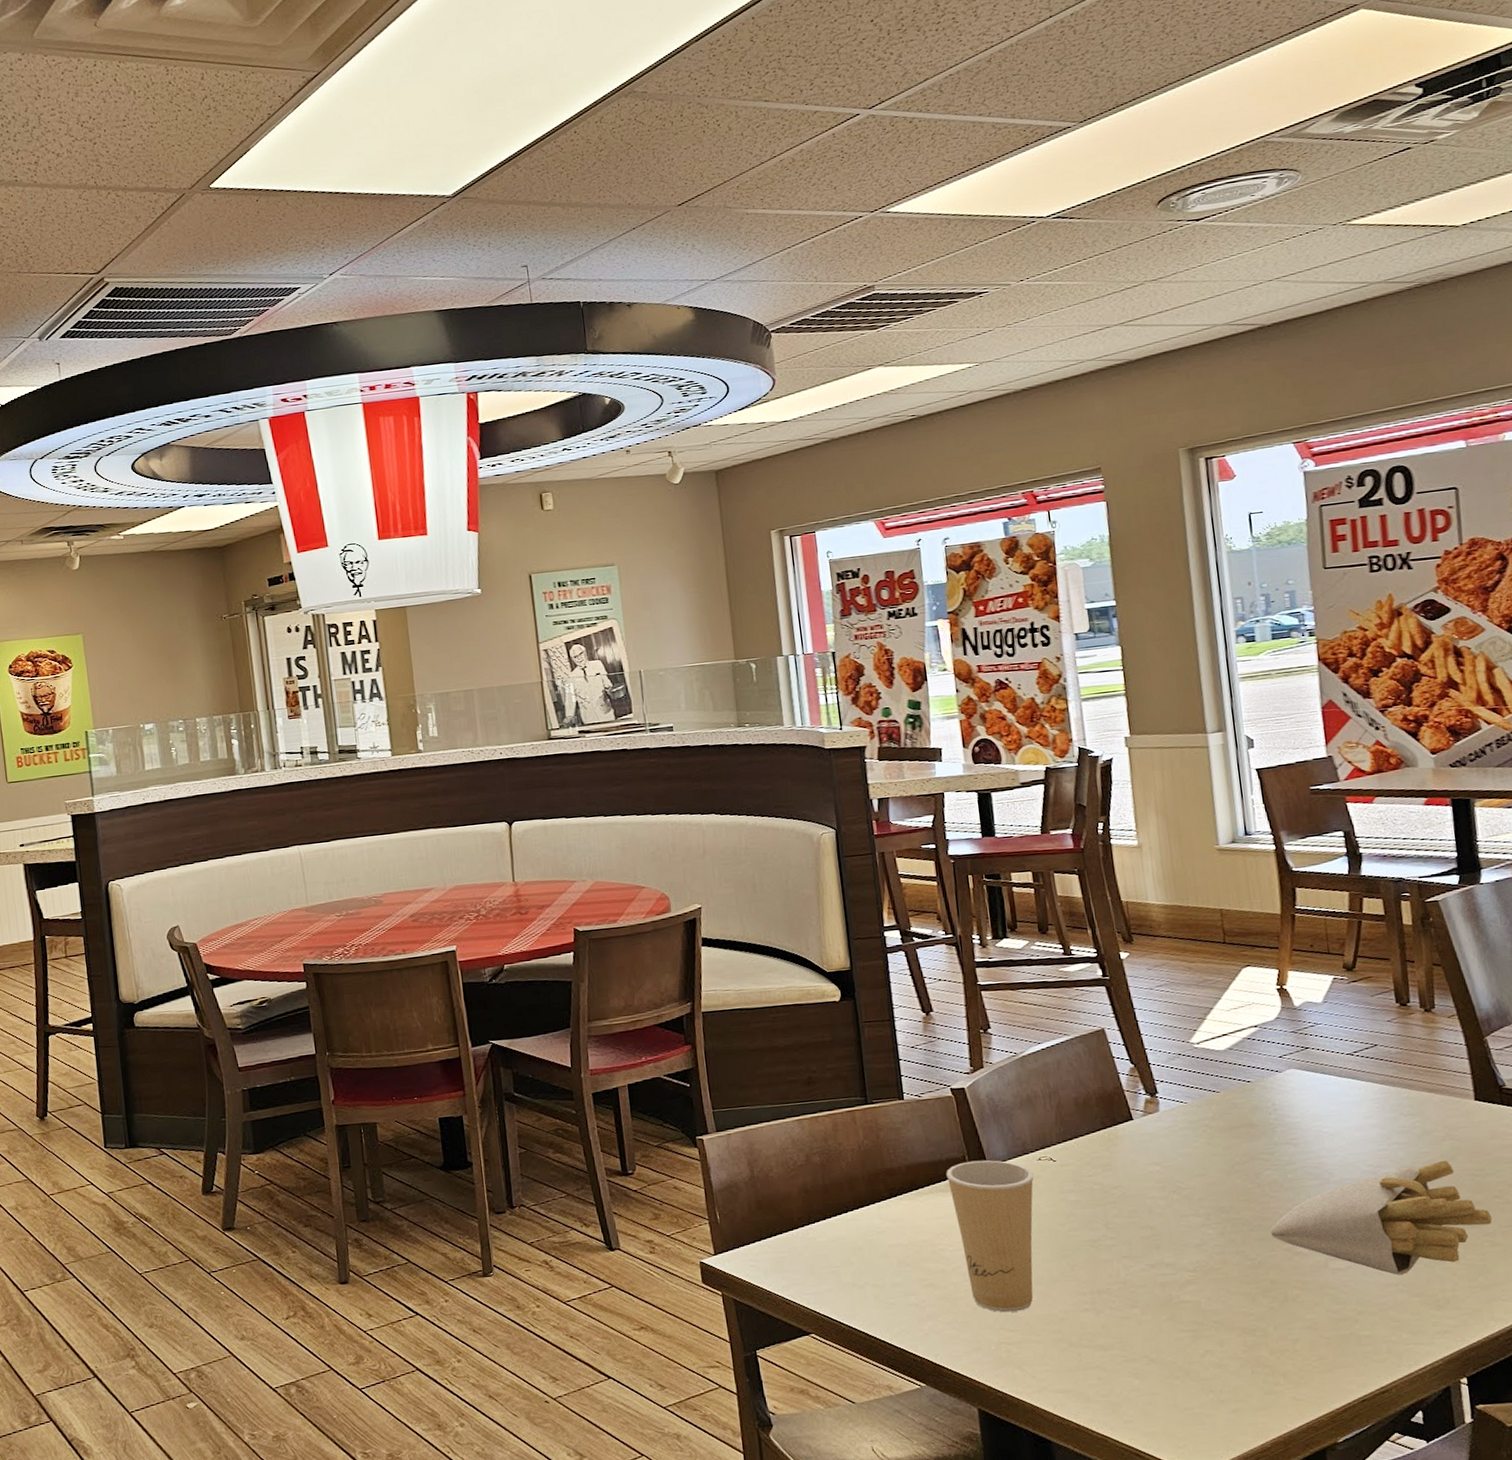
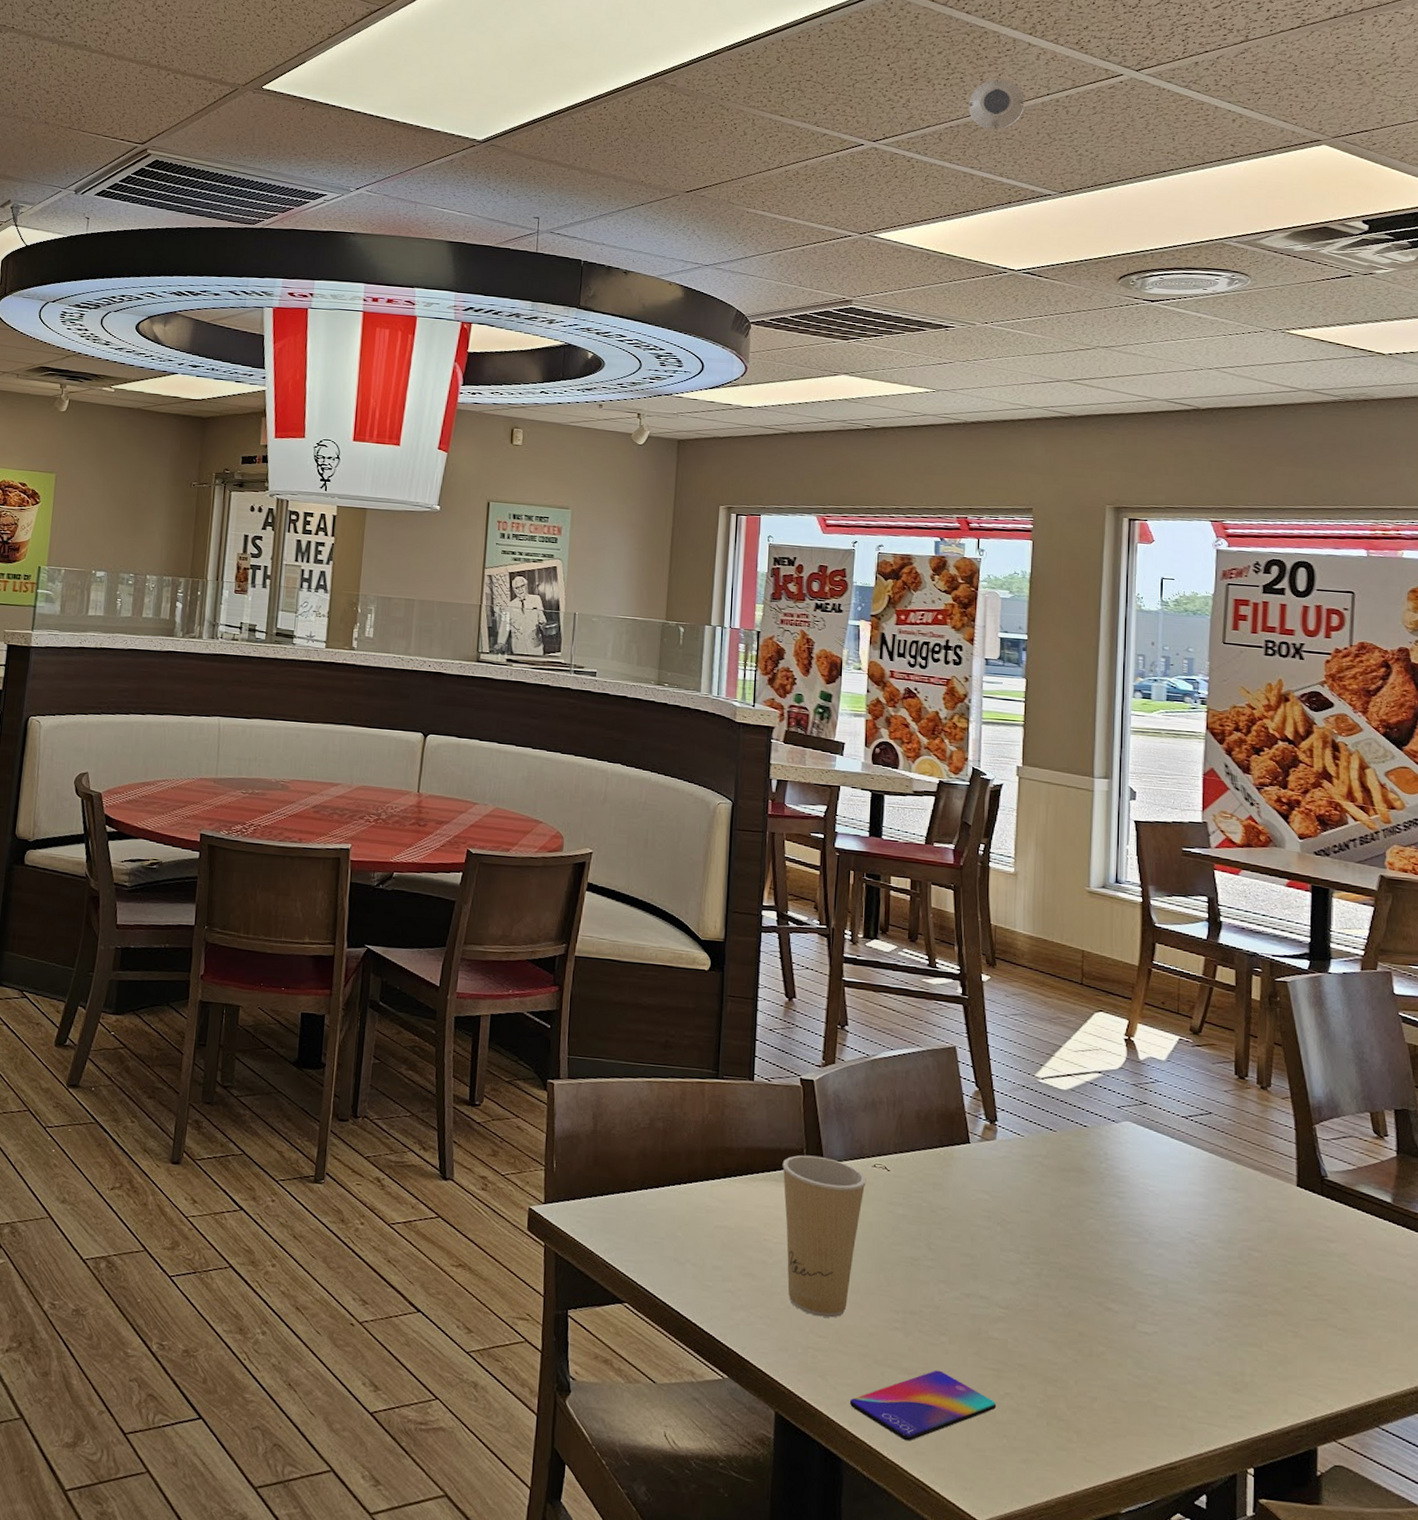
smoke detector: none [965,9,1027,69] -> present [969,79,1025,130]
smartphone: none [1050,1341,1199,1413] -> present [849,1370,997,1441]
french fries: present [1270,1160,1493,1275] -> none [1085,1240,1299,1351]

